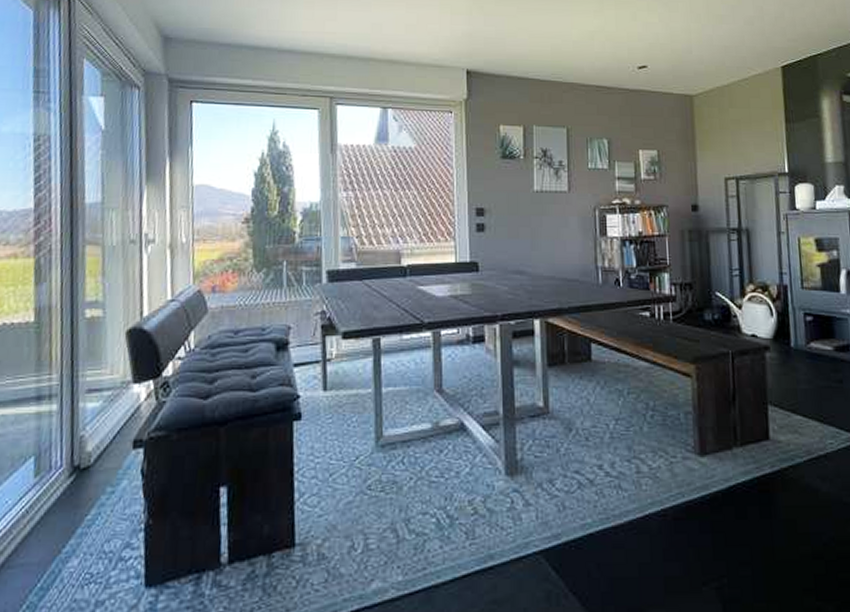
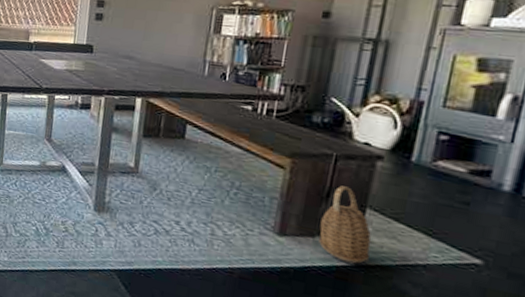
basket: none [733,385,783,471] -> present [319,186,372,264]

